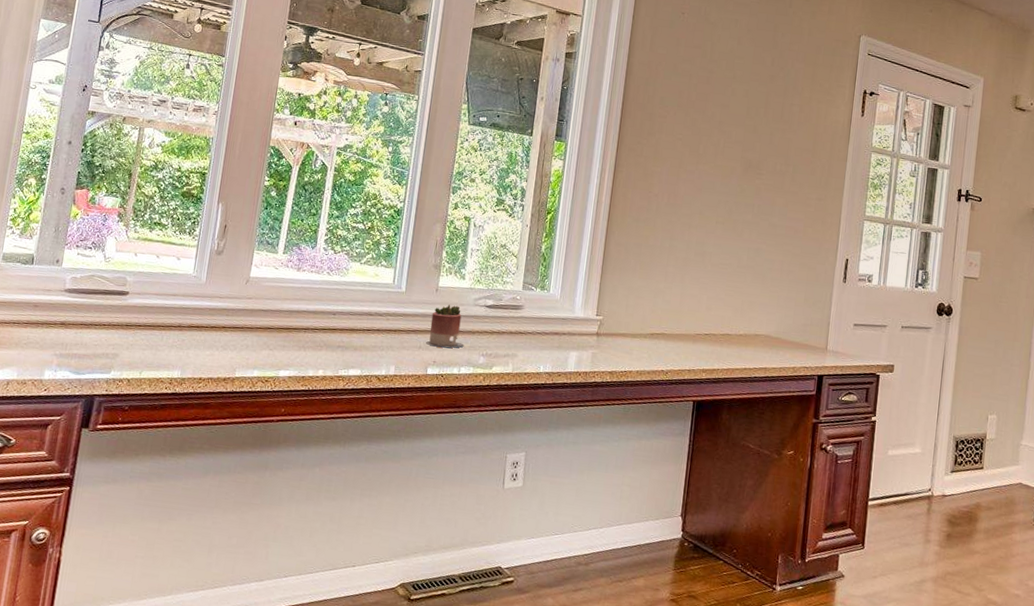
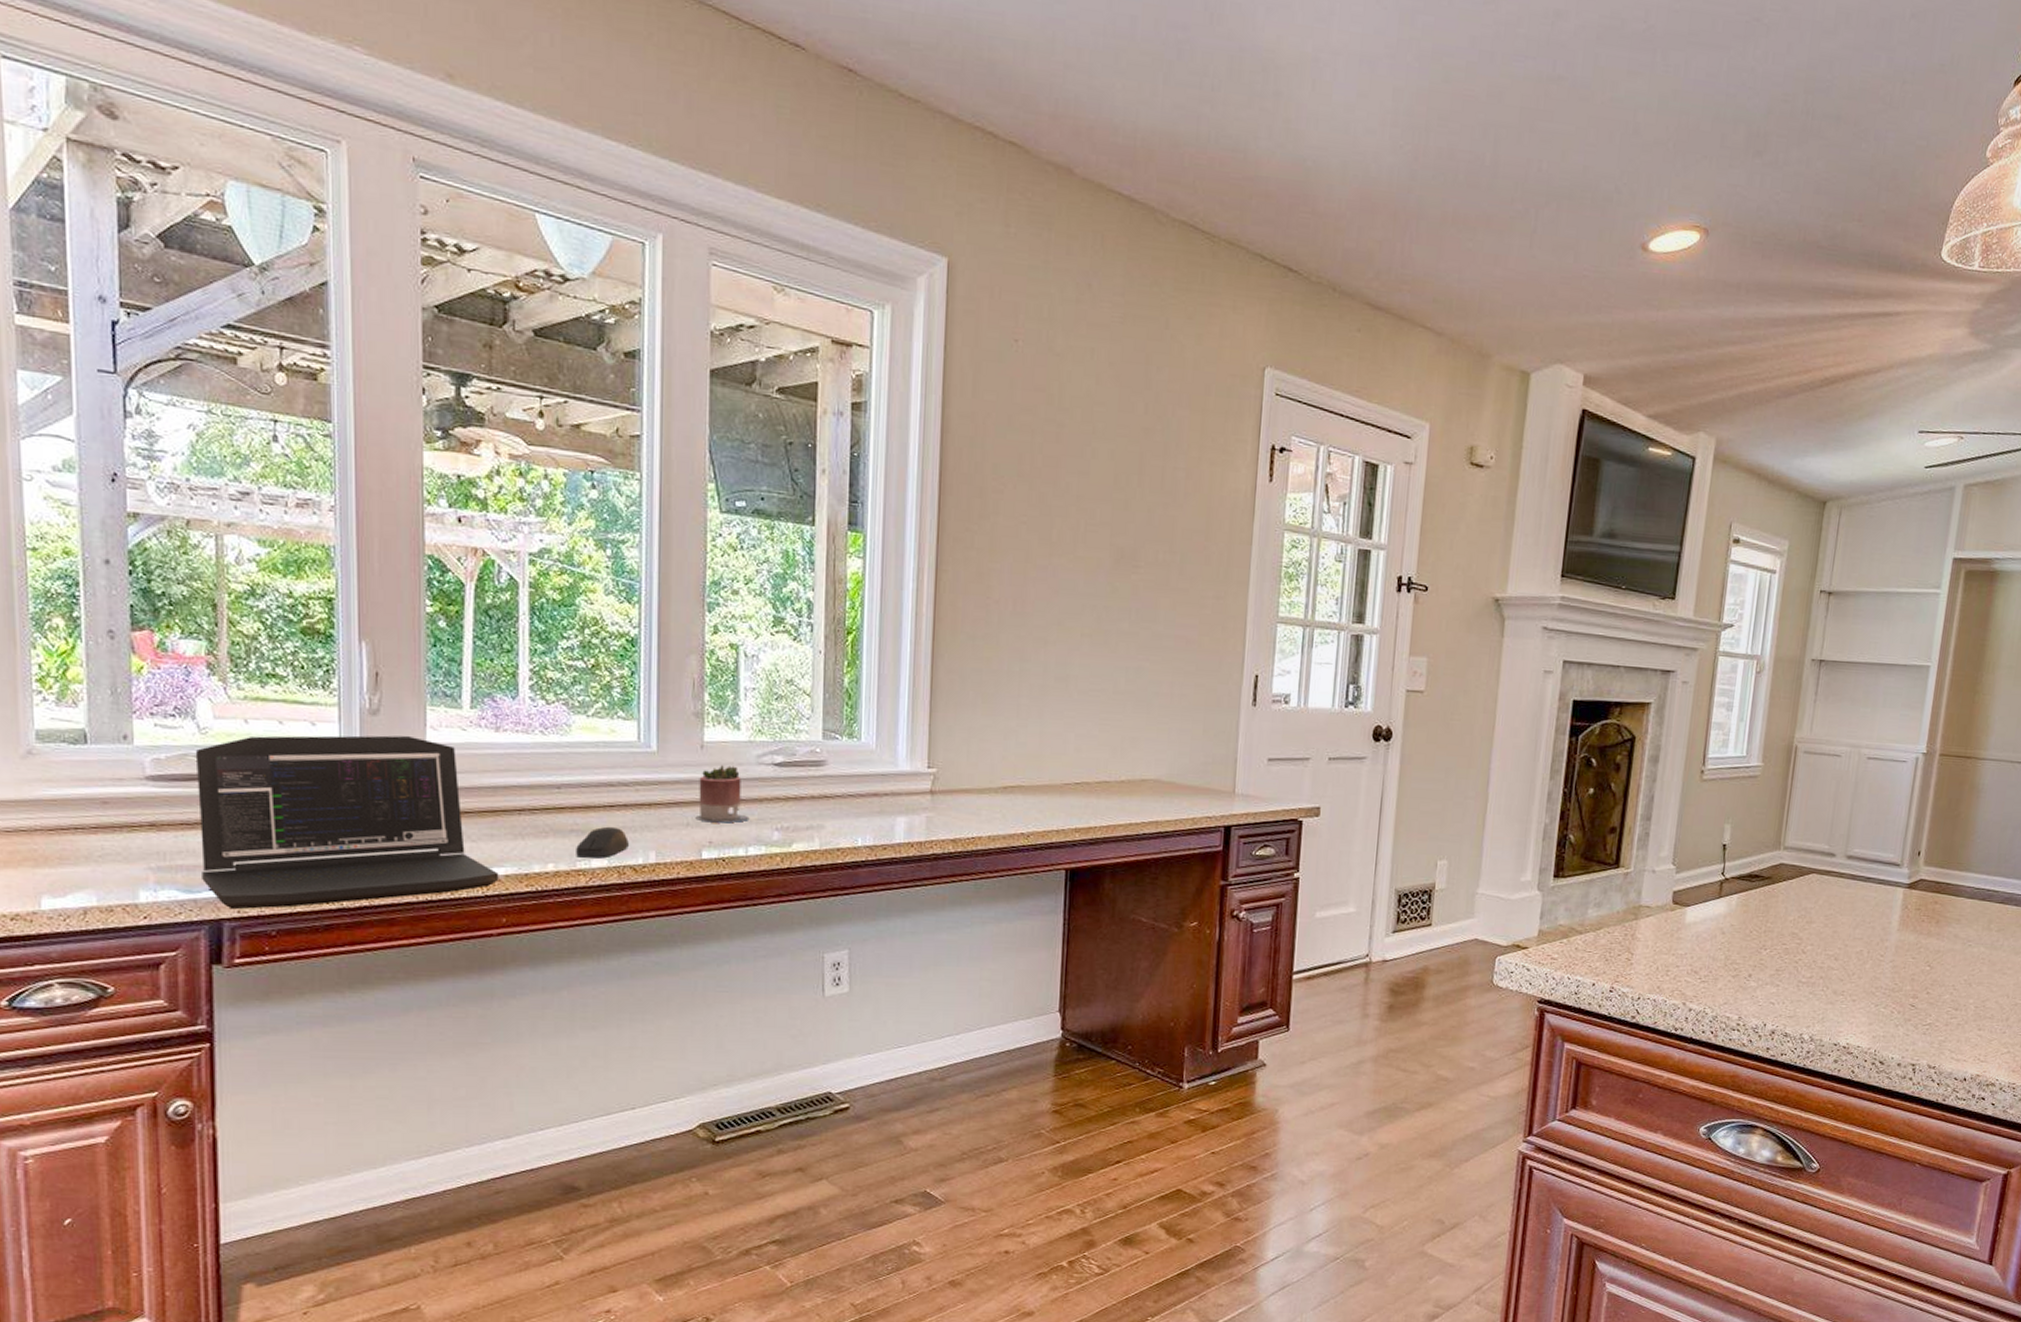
laptop: none [87,265,285,390] -> present [195,735,499,910]
computer mouse: none [339,345,378,369] -> present [576,826,630,858]

